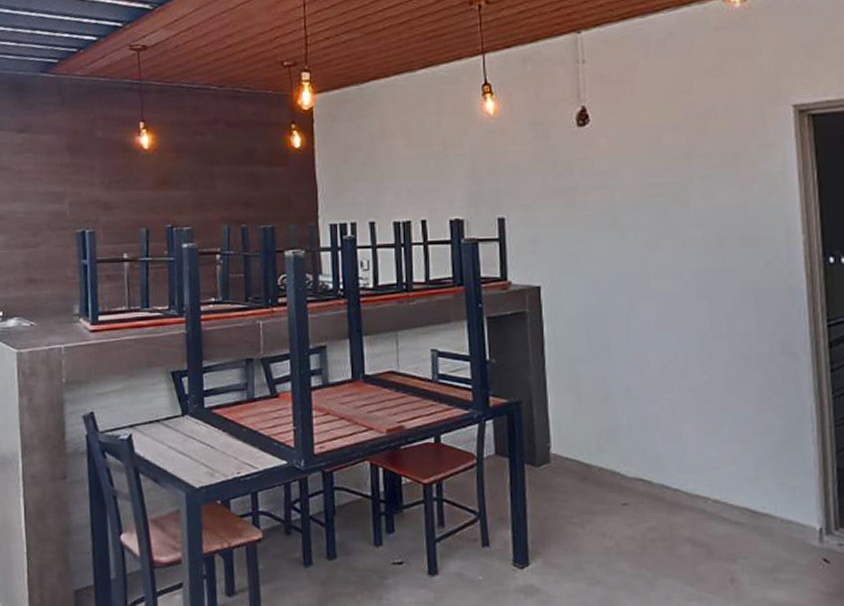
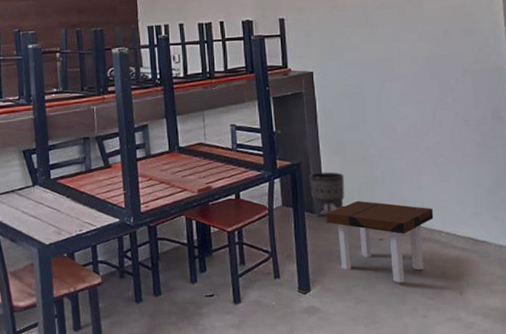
planter: none [531,414,578,471] -> present [309,171,345,217]
side table: none [553,452,698,562] -> present [326,200,434,283]

